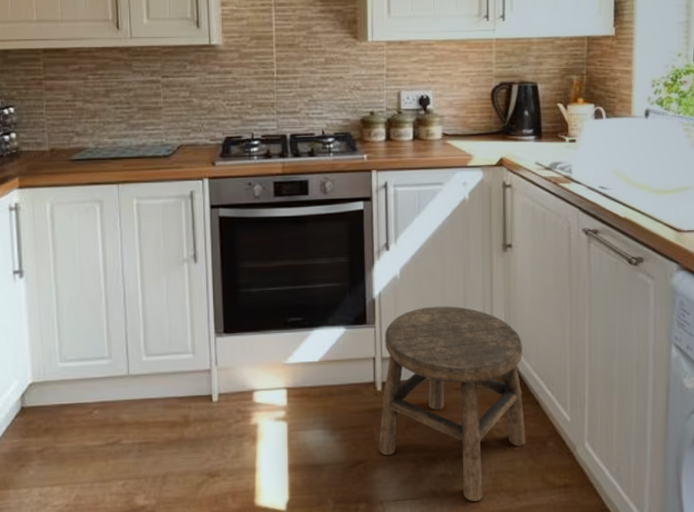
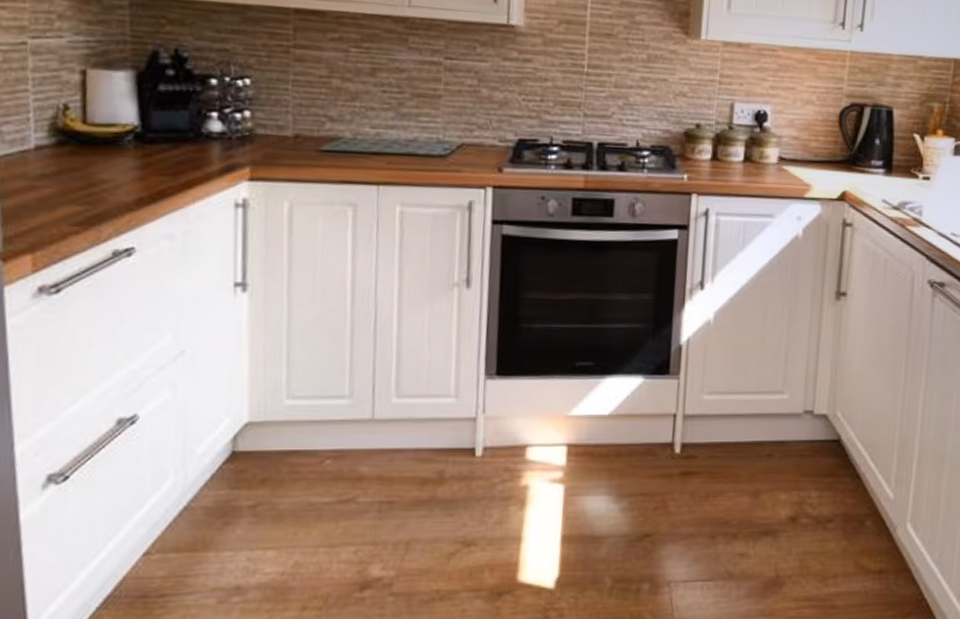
stool: present [379,306,526,501] -> none [671,358,848,585]

